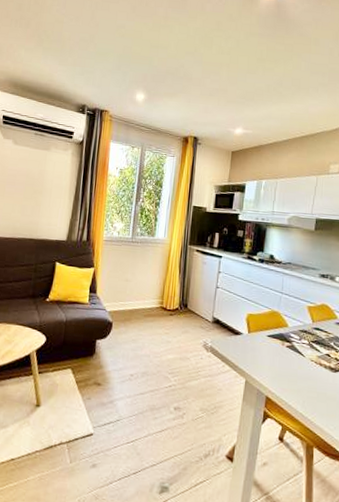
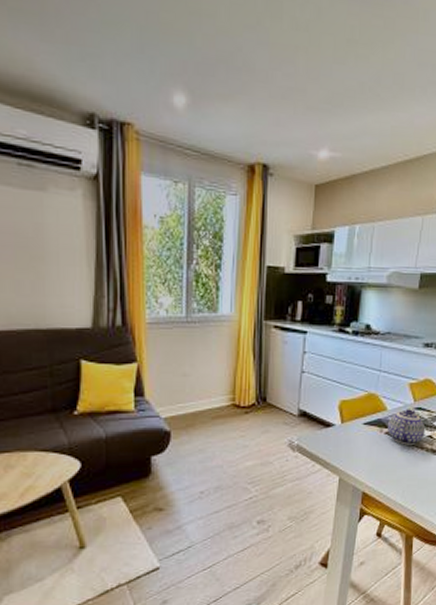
teapot: none [289,328,324,360] -> present [388,409,426,445]

